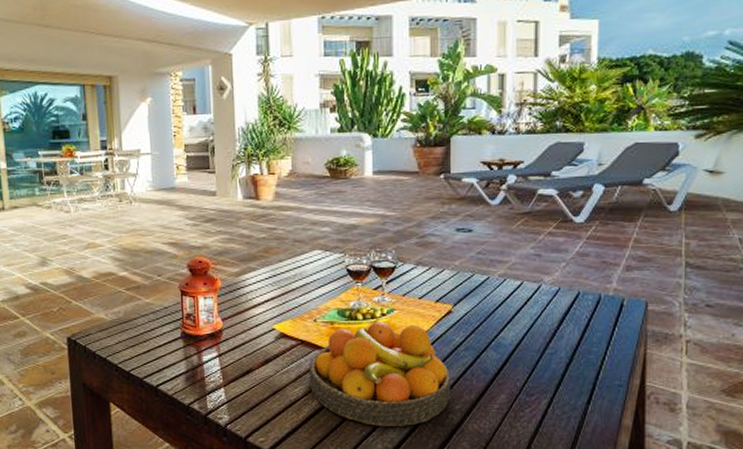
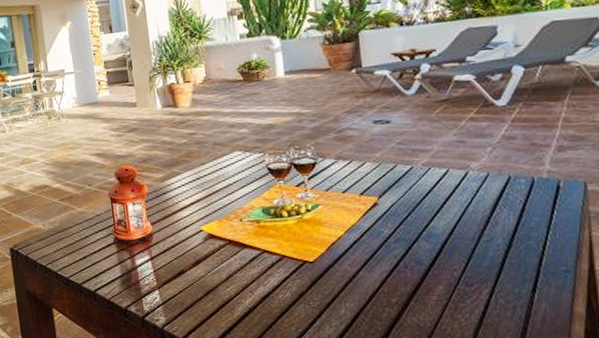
fruit bowl: present [309,322,451,427] -> none [239,218,386,324]

